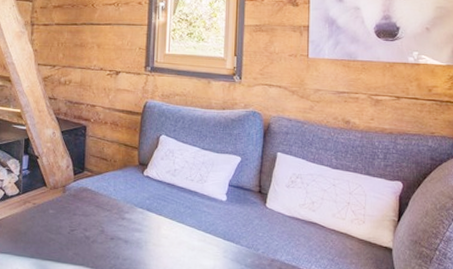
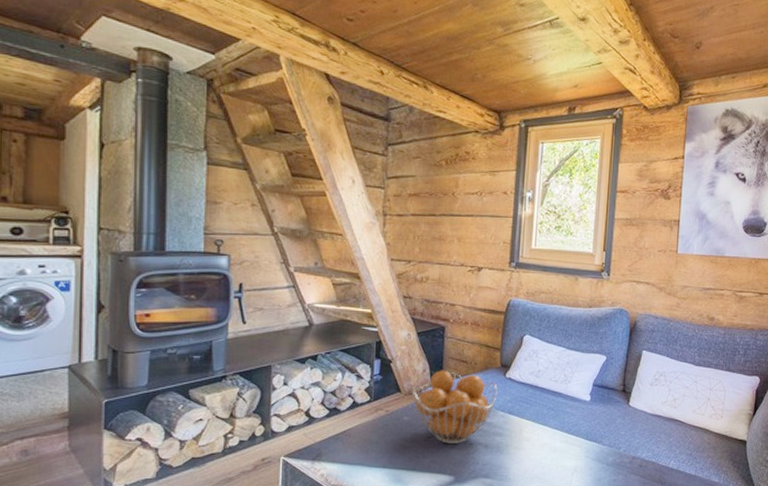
fruit basket: none [56,166,136,238] -> present [412,370,498,444]

